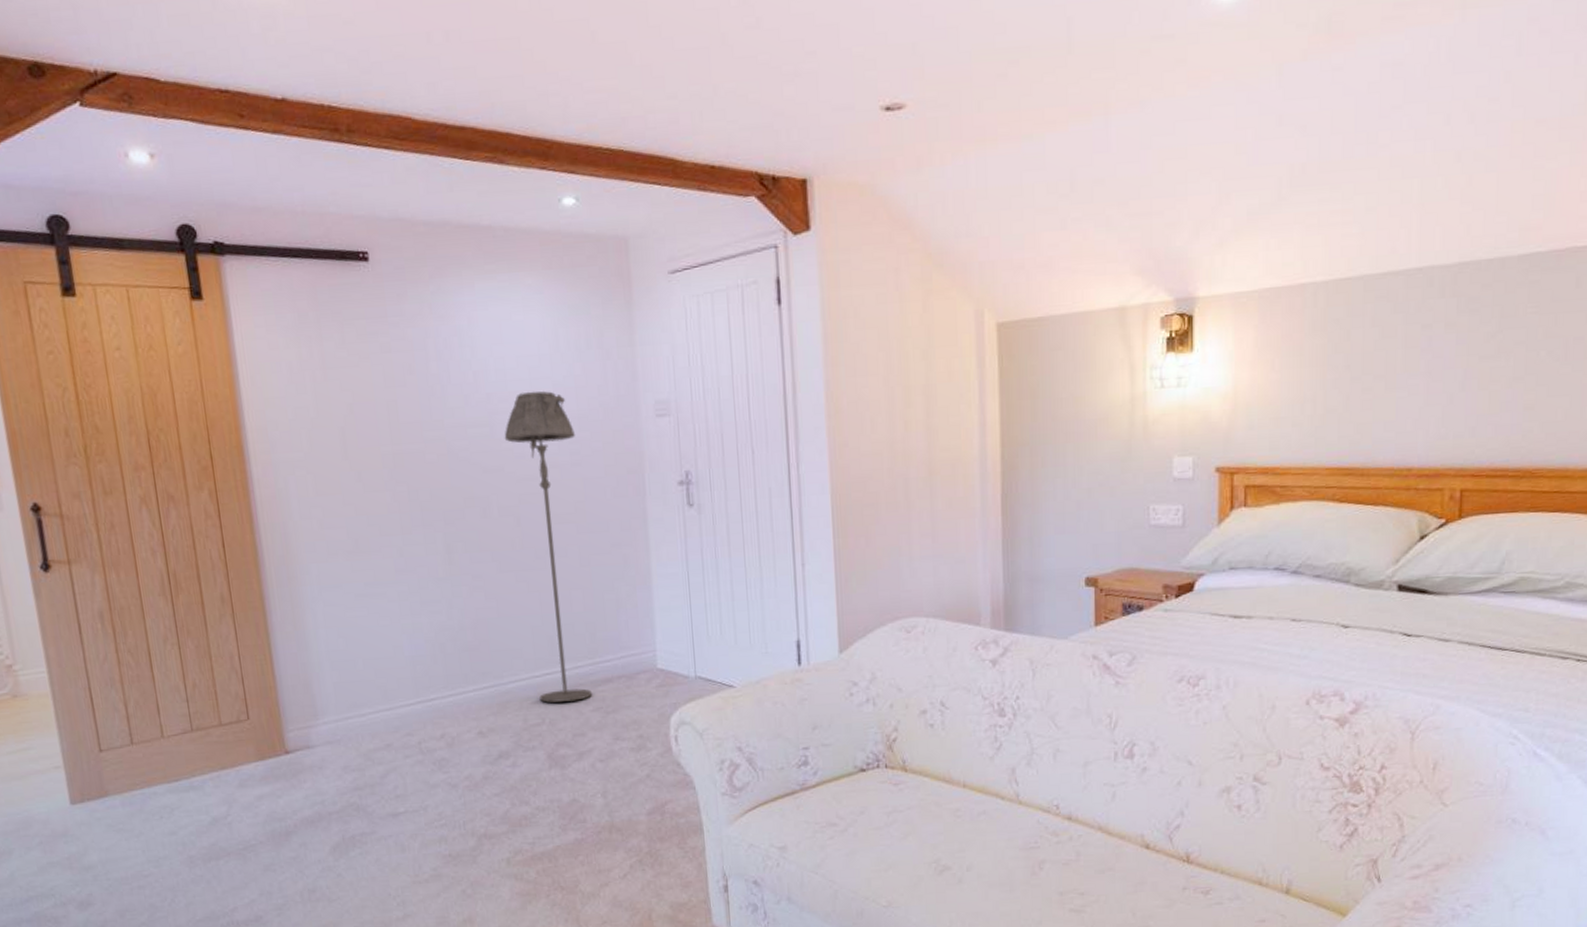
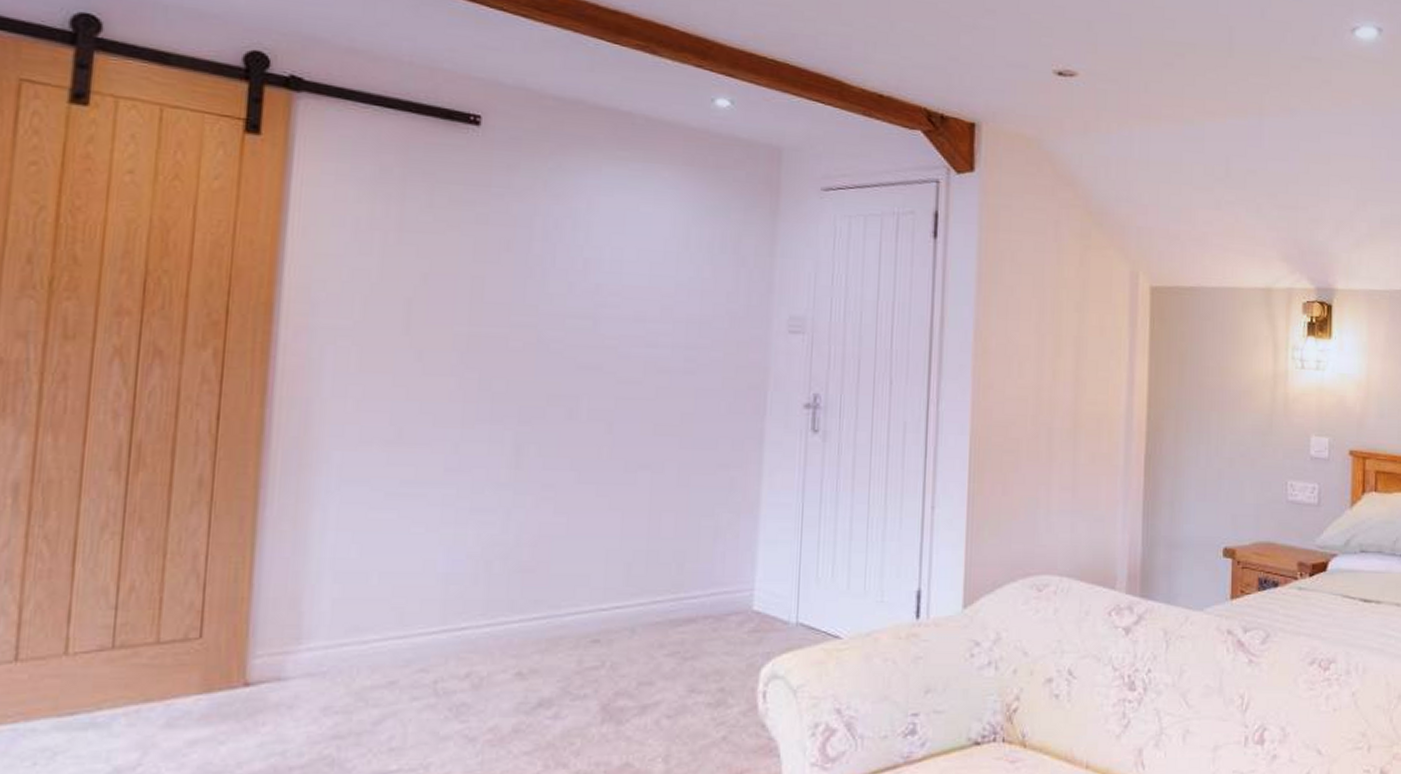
floor lamp: present [504,390,591,703] -> none [602,288,693,642]

